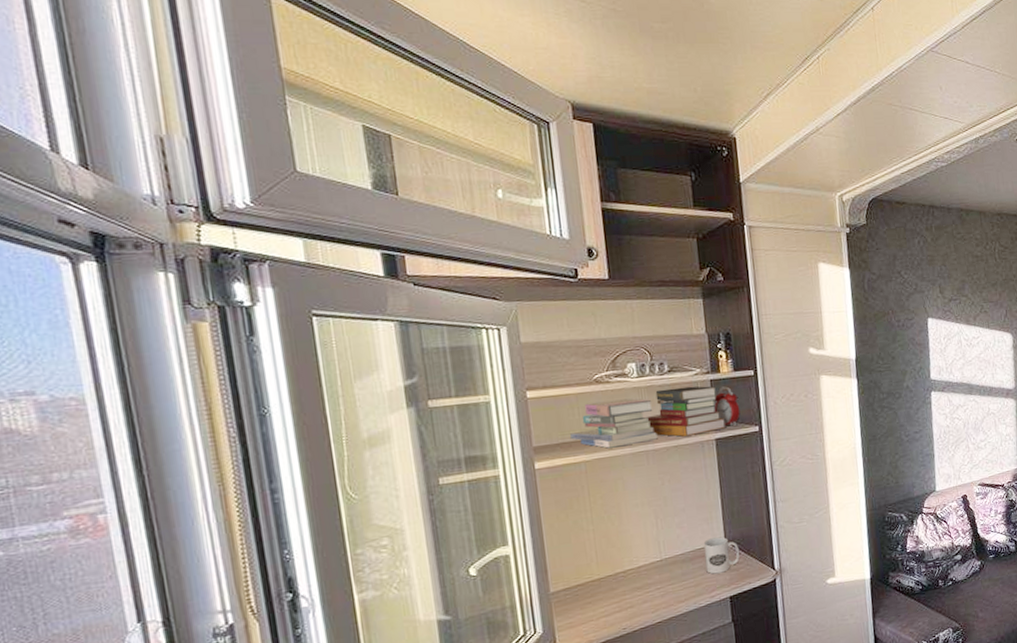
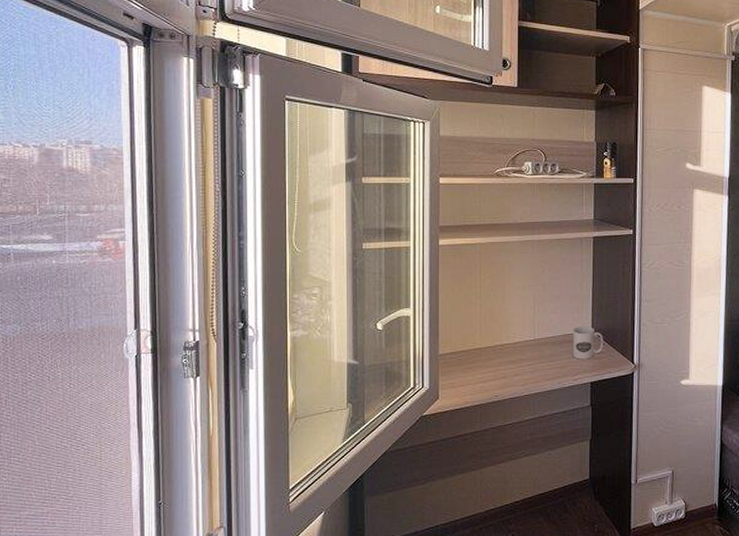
books: present [570,398,658,449] -> none [471,193,543,234]
books: present [645,386,726,437] -> none [535,187,603,232]
alarm clock: present [714,386,740,426] -> none [595,191,618,227]

